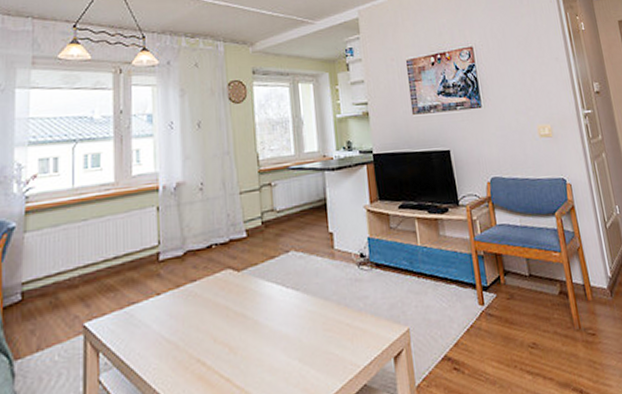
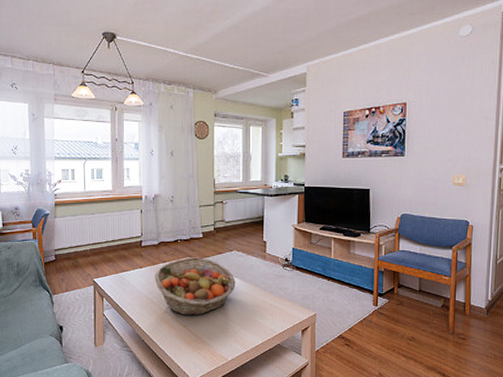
fruit basket: none [178,266,297,362] -> present [154,257,235,316]

